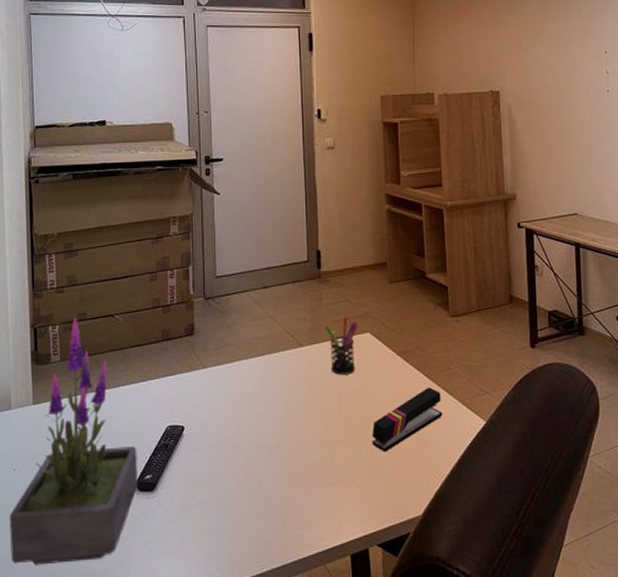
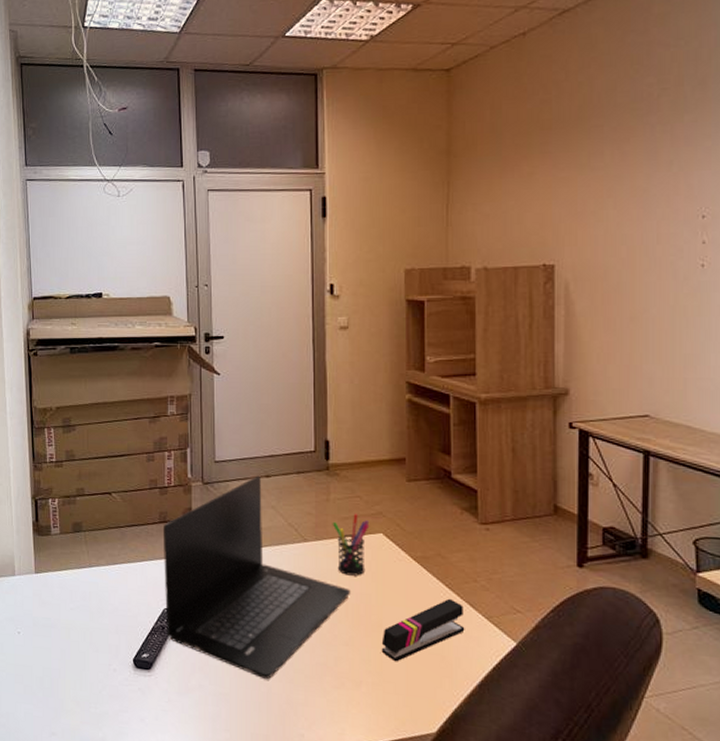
potted plant: present [10,317,138,565] -> none [16,492,135,727]
laptop: none [165,287,343,486] -> present [162,475,350,680]

